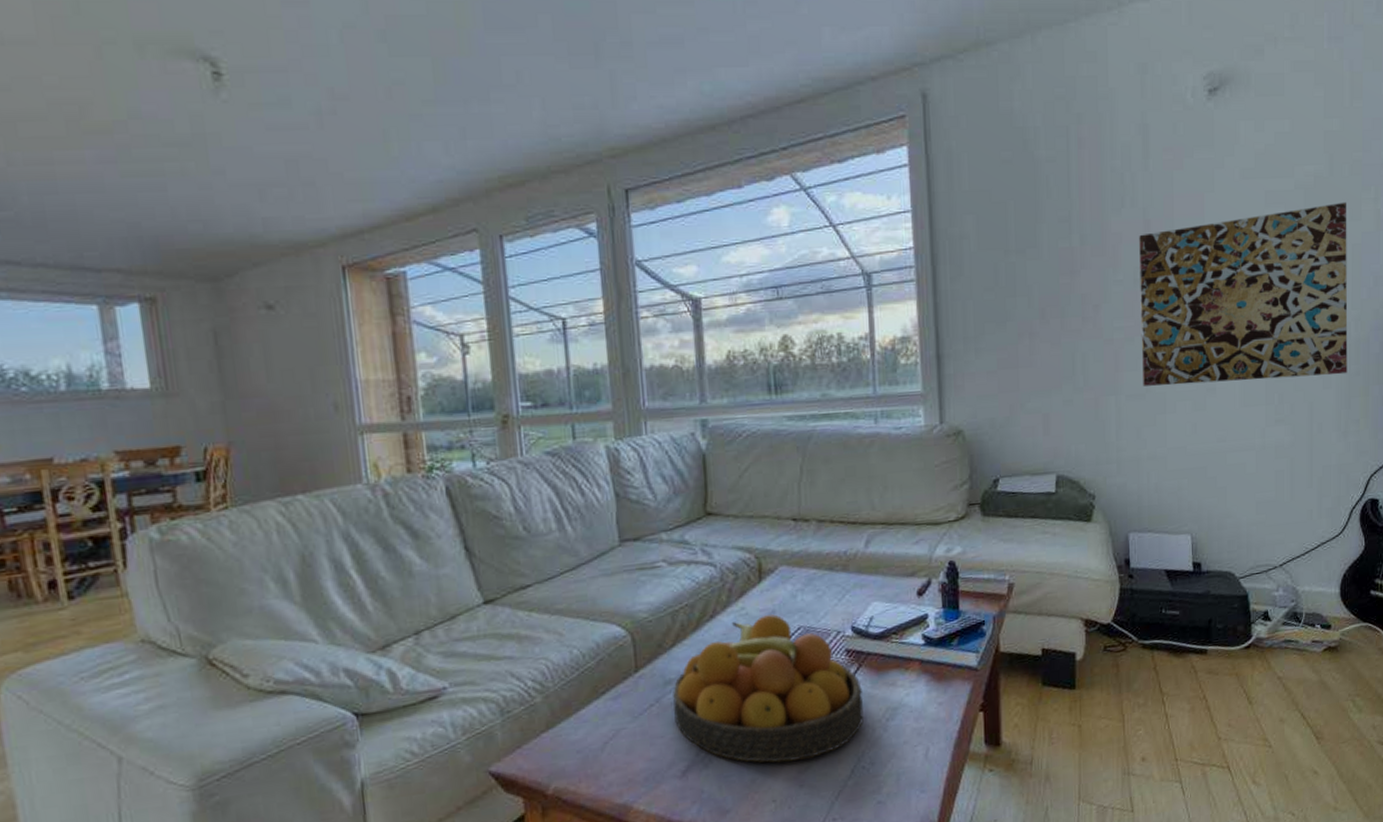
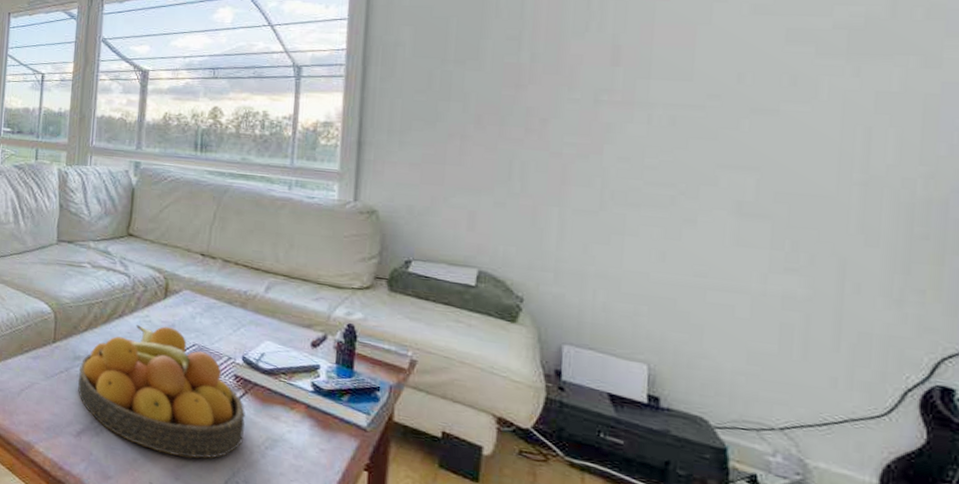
wall art: present [1139,201,1348,386] -> none [596,47,918,236]

